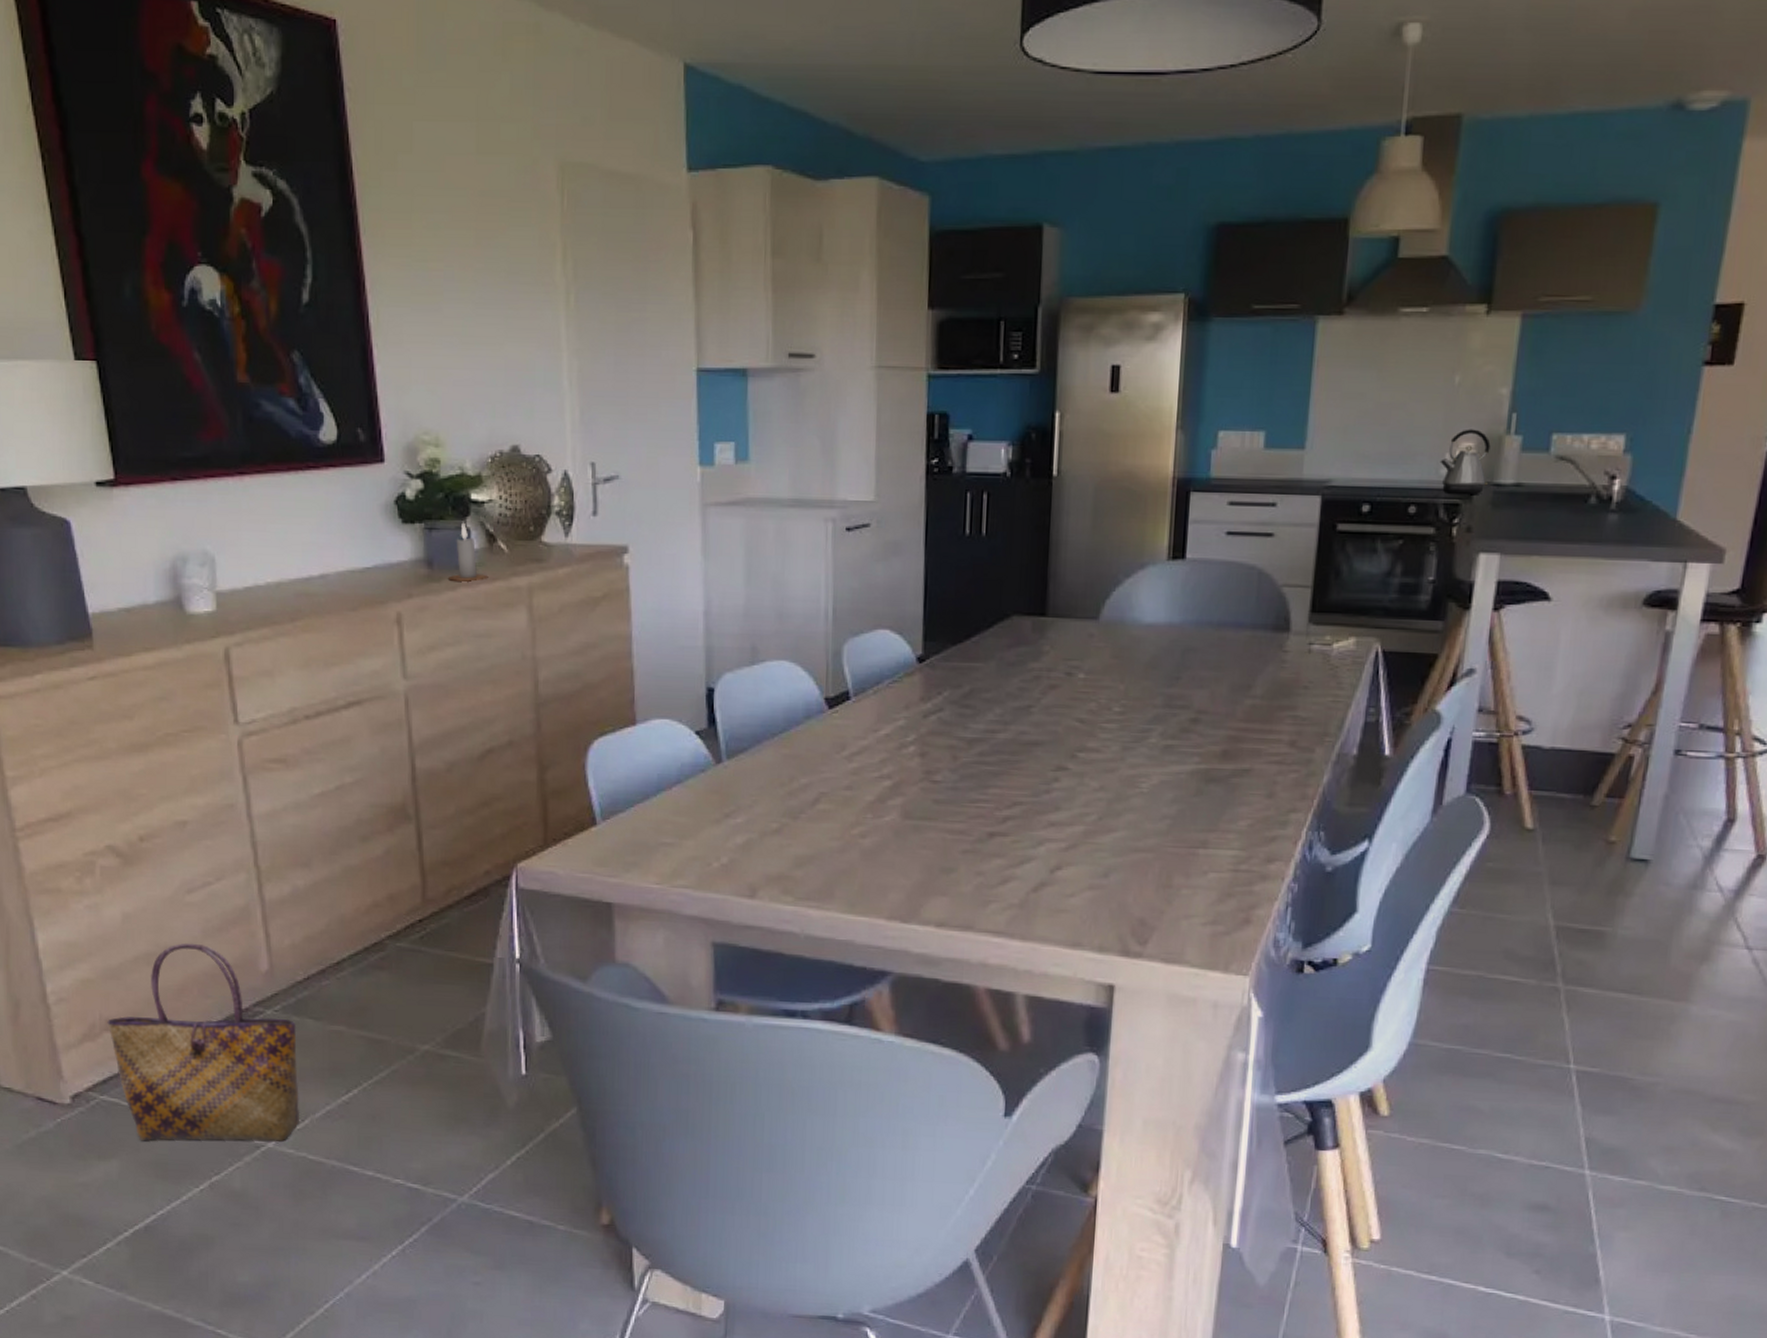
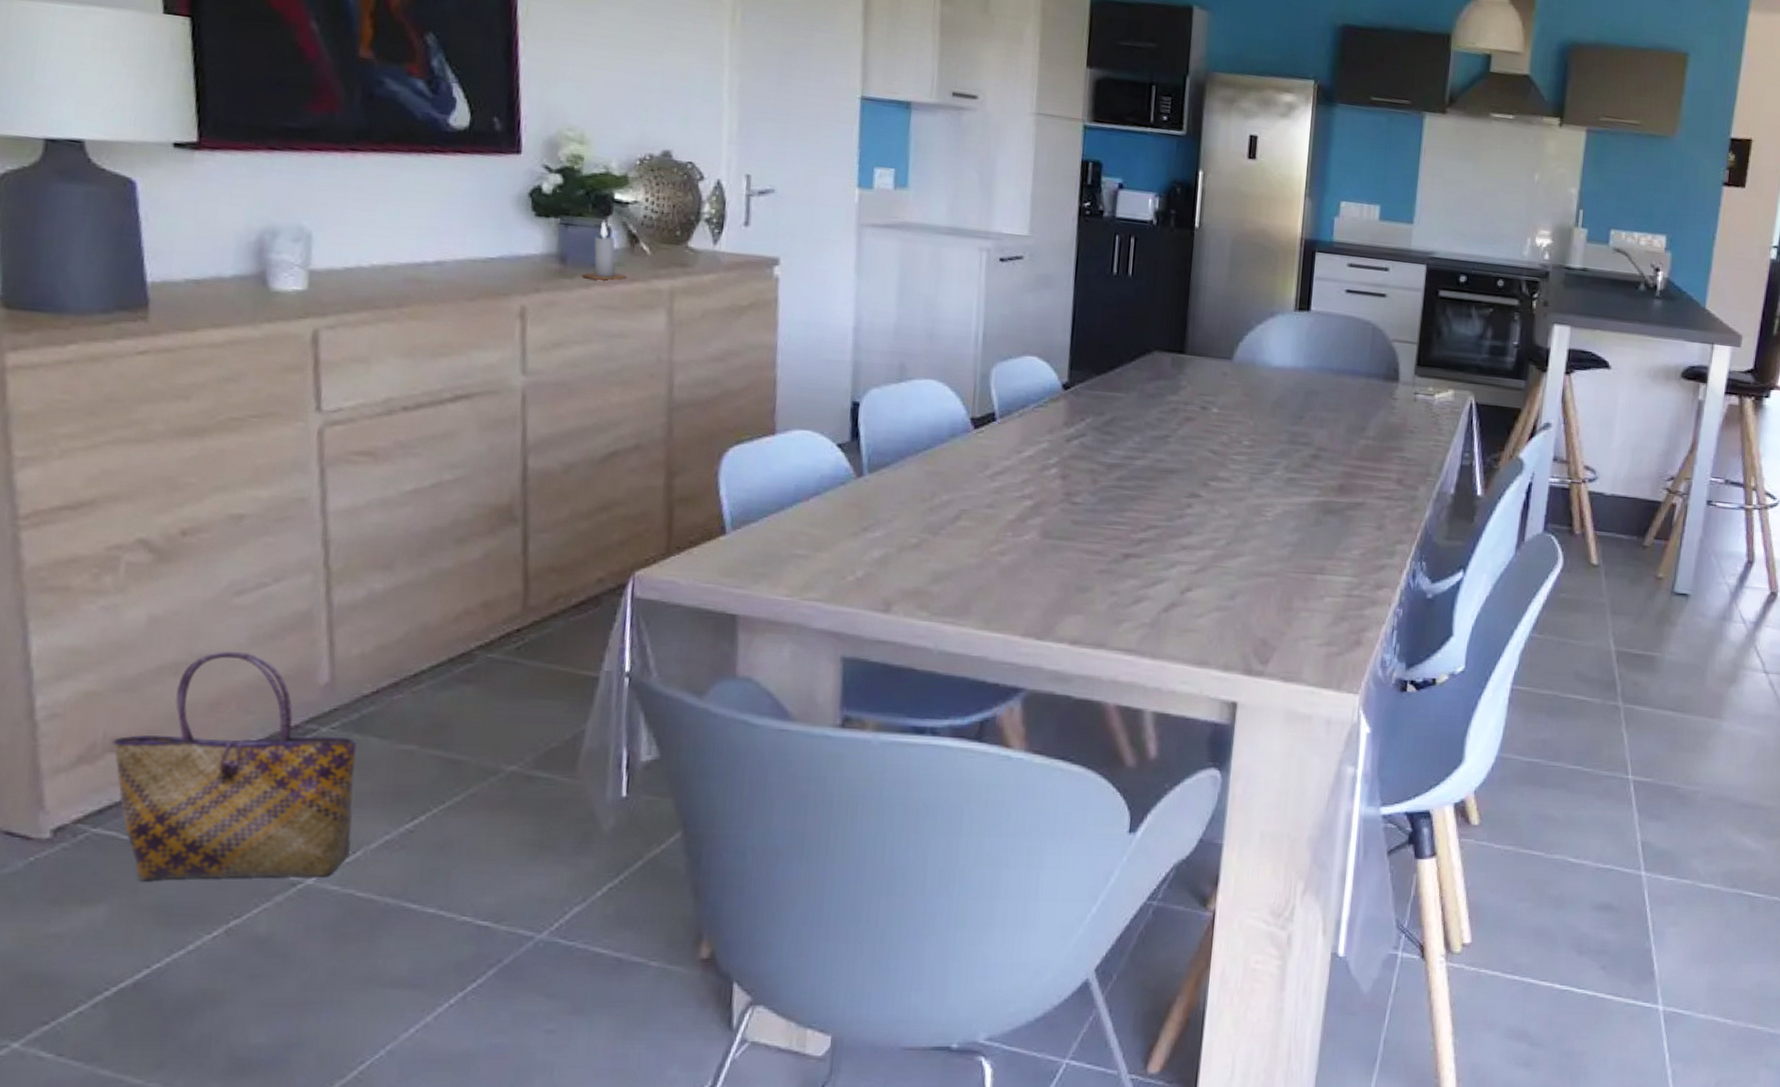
kettle: present [1440,429,1491,496] -> none [1523,219,1563,276]

